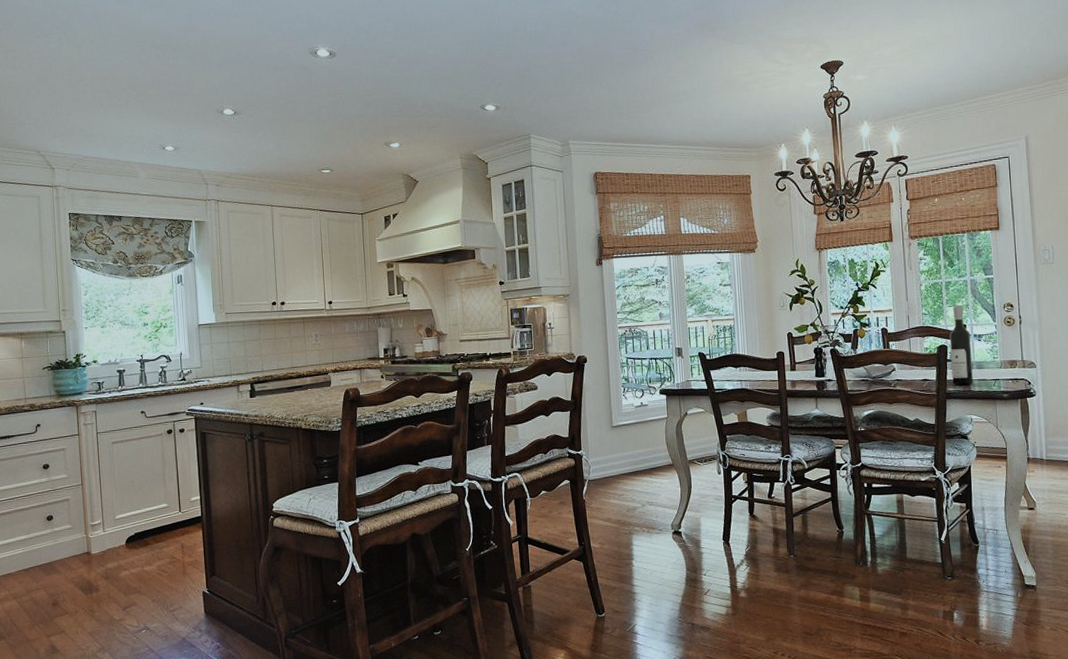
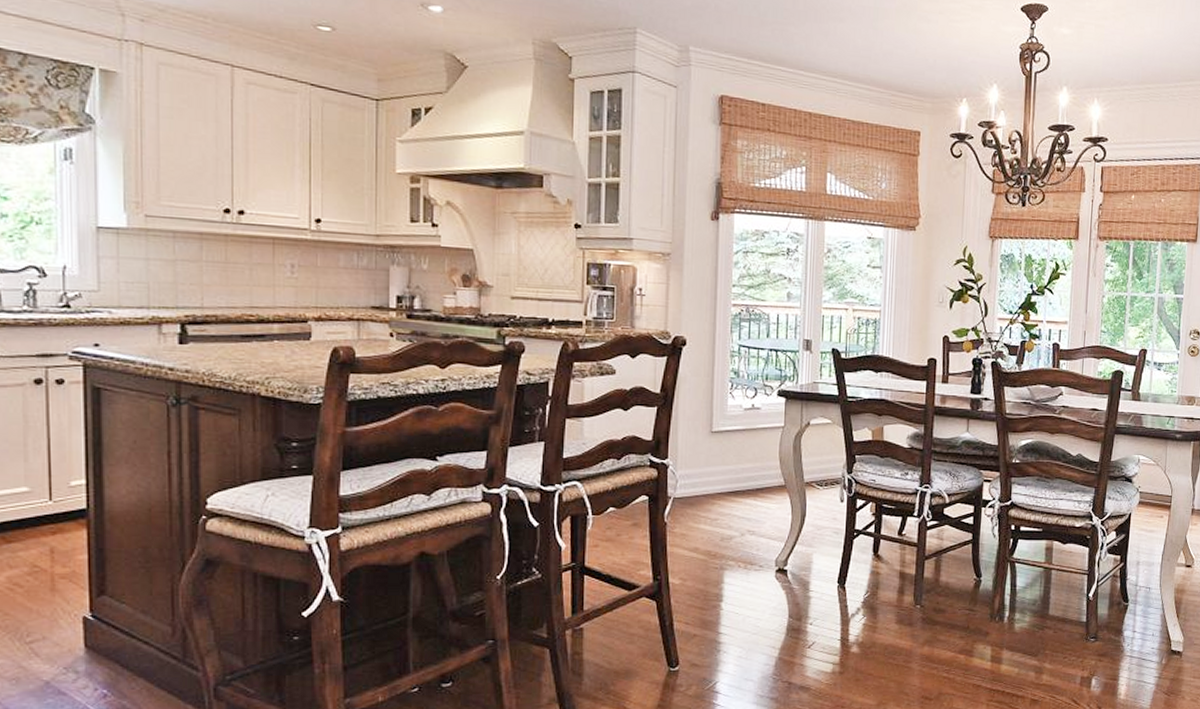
bottle: present [949,305,973,386] -> none [1124,326,1150,420]

